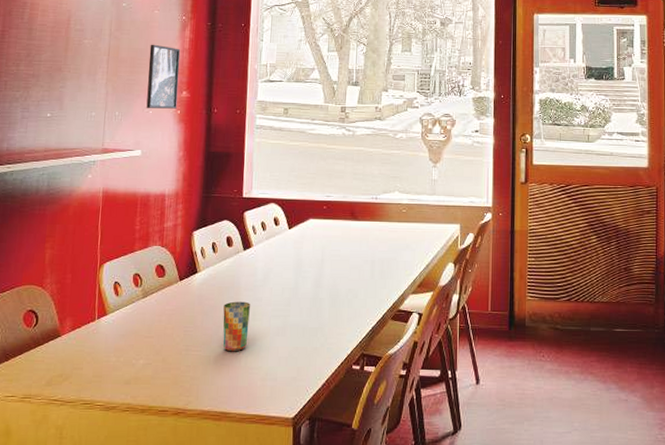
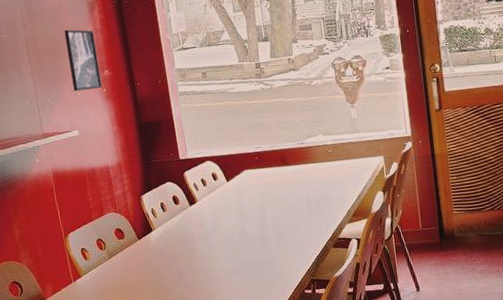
cup: present [223,301,250,352] -> none [182,249,209,293]

